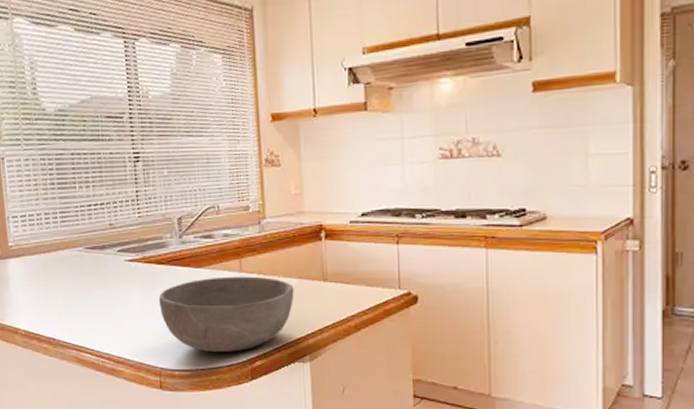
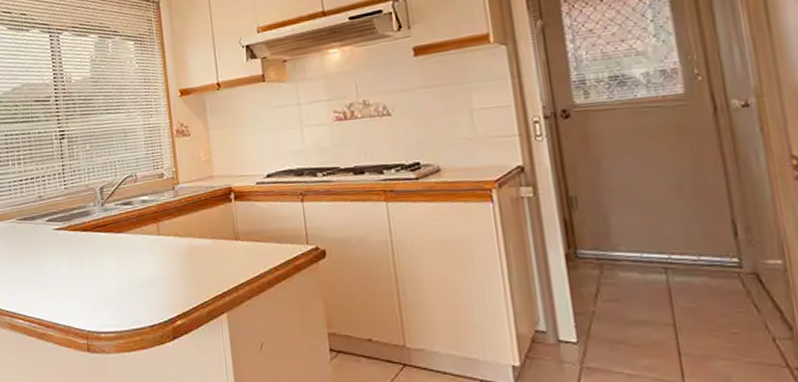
bowl: present [158,276,294,352] -> none [84,238,209,313]

